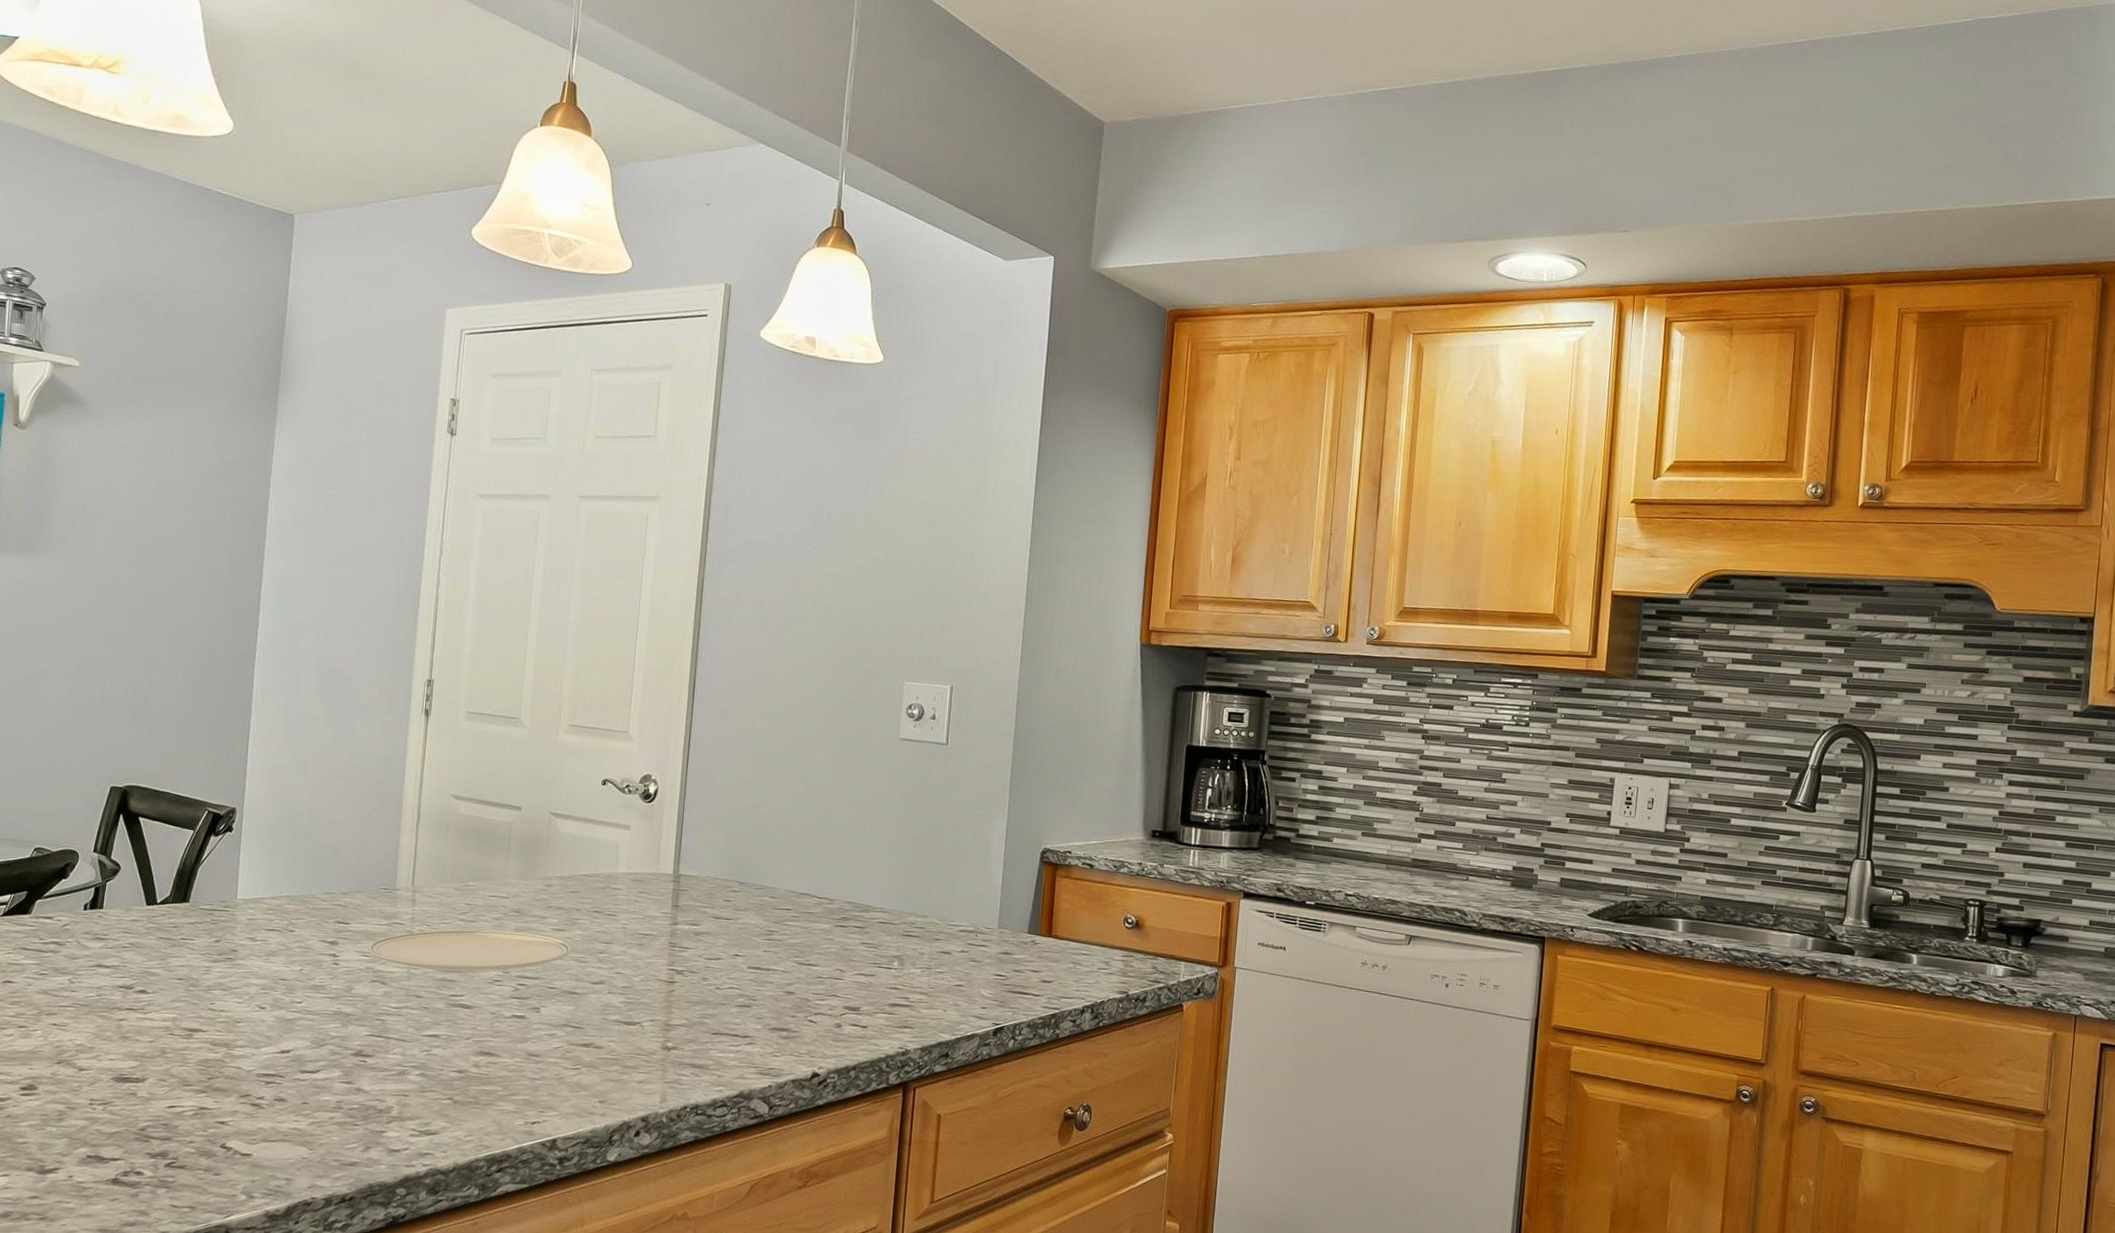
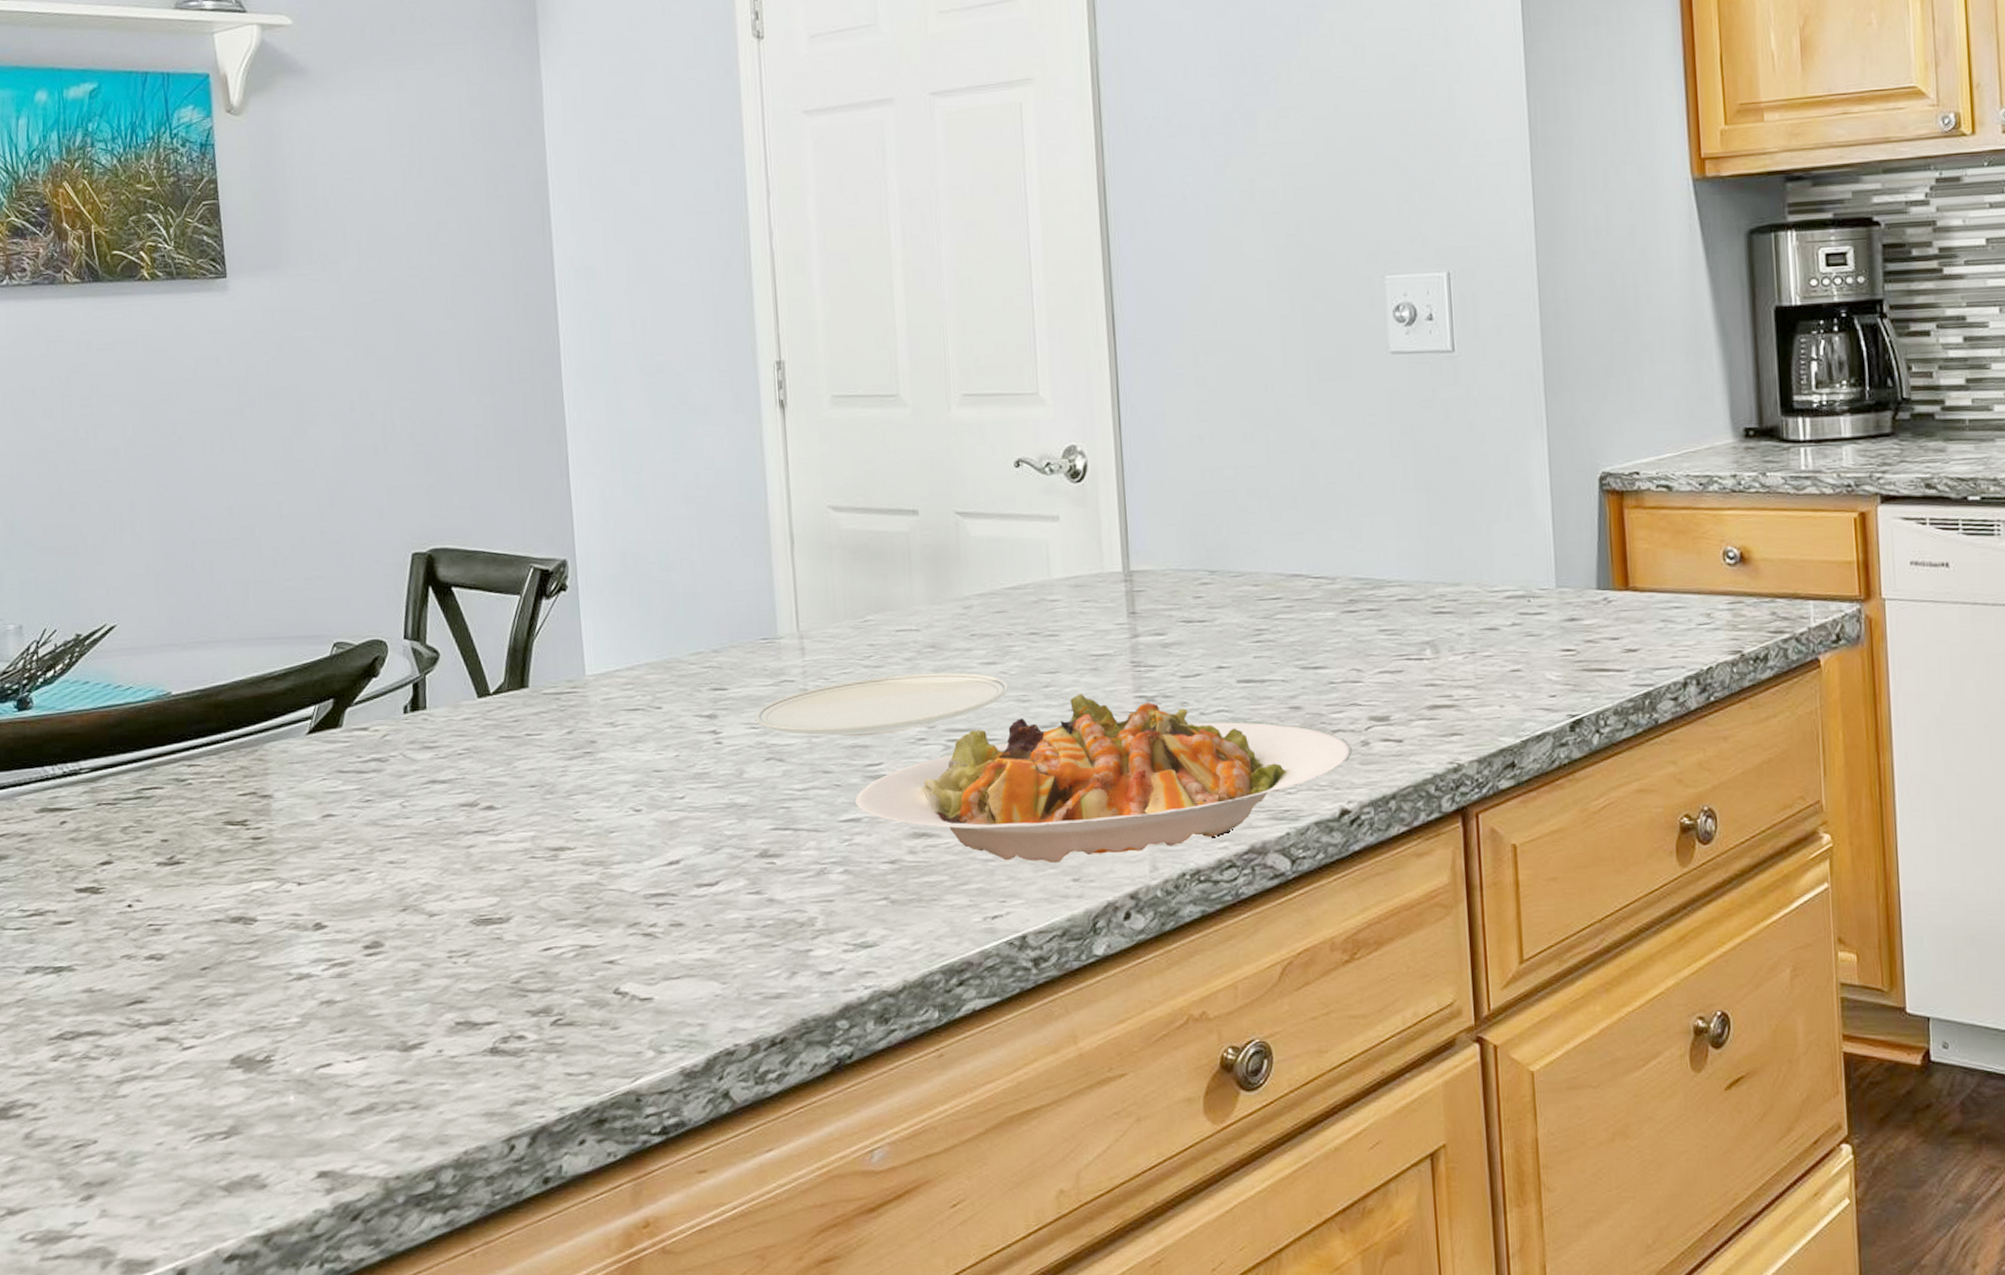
salad: none [436,961,829,1088] -> present [854,694,1353,864]

